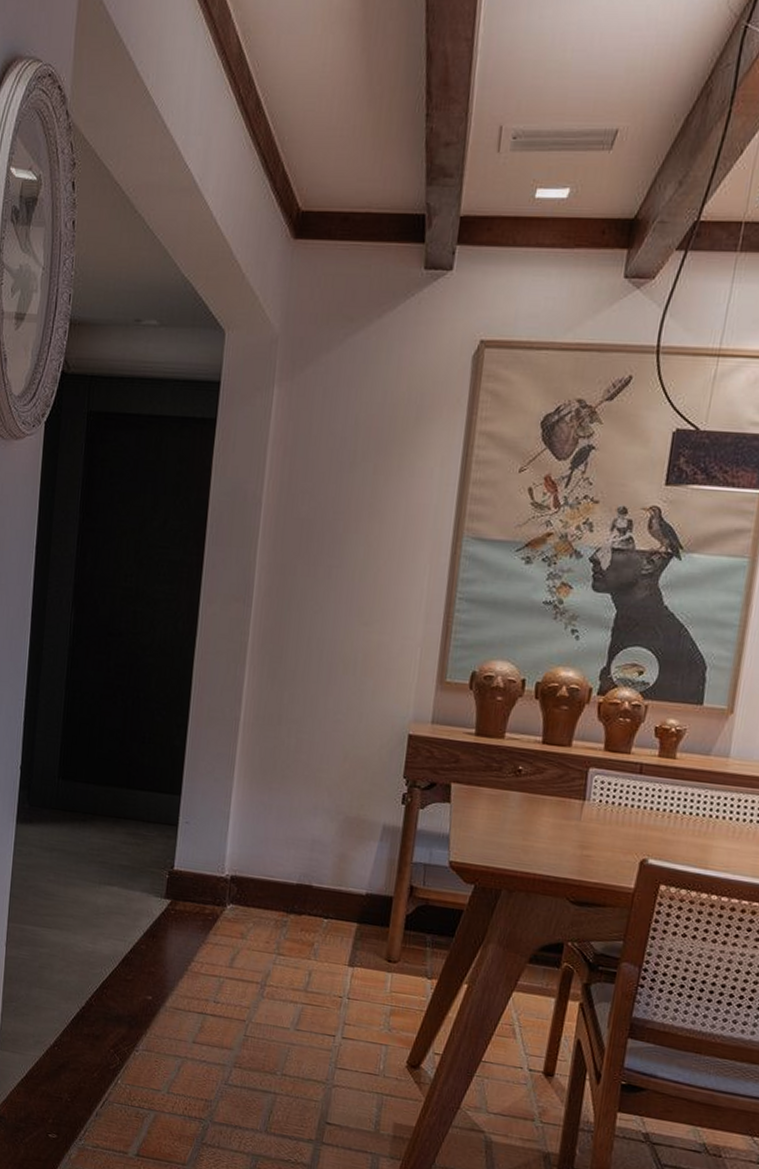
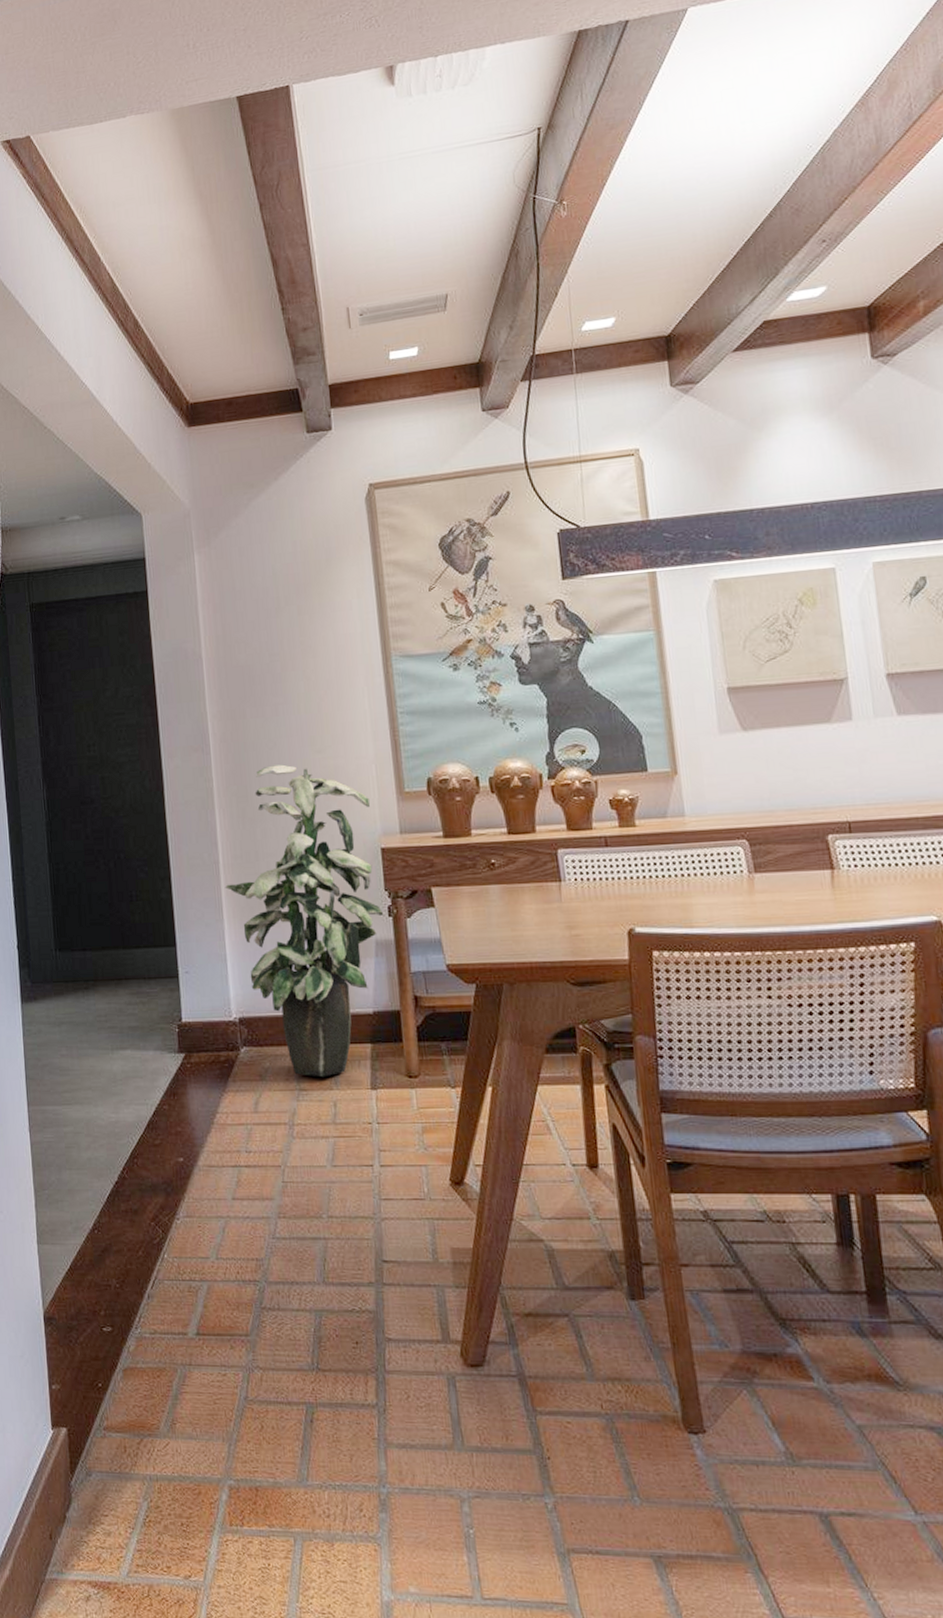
indoor plant: none [241,629,407,947] -> present [225,764,384,1078]

